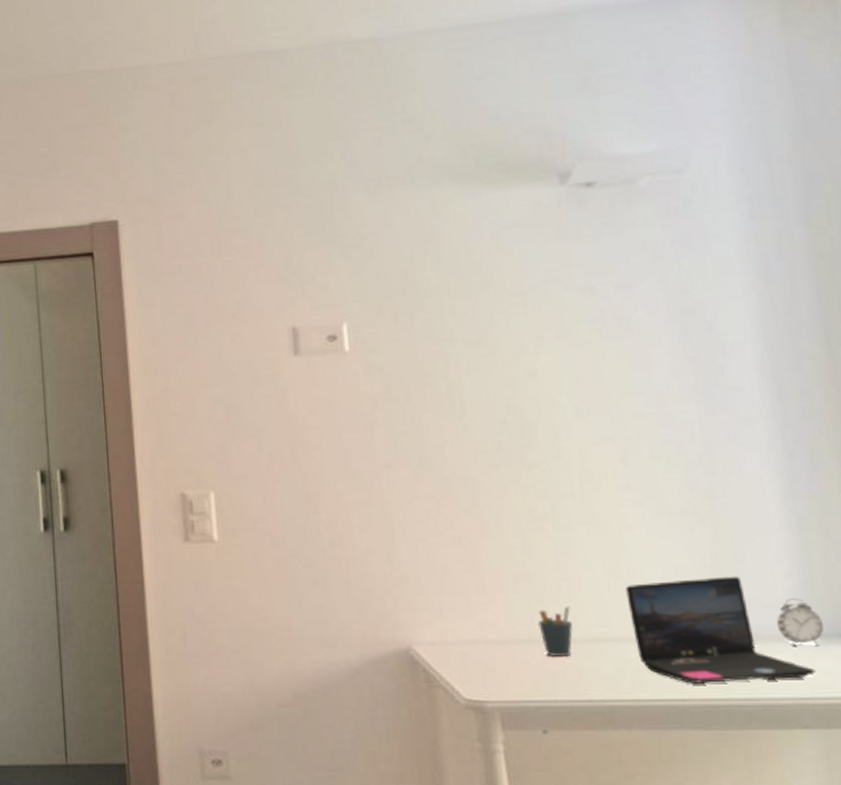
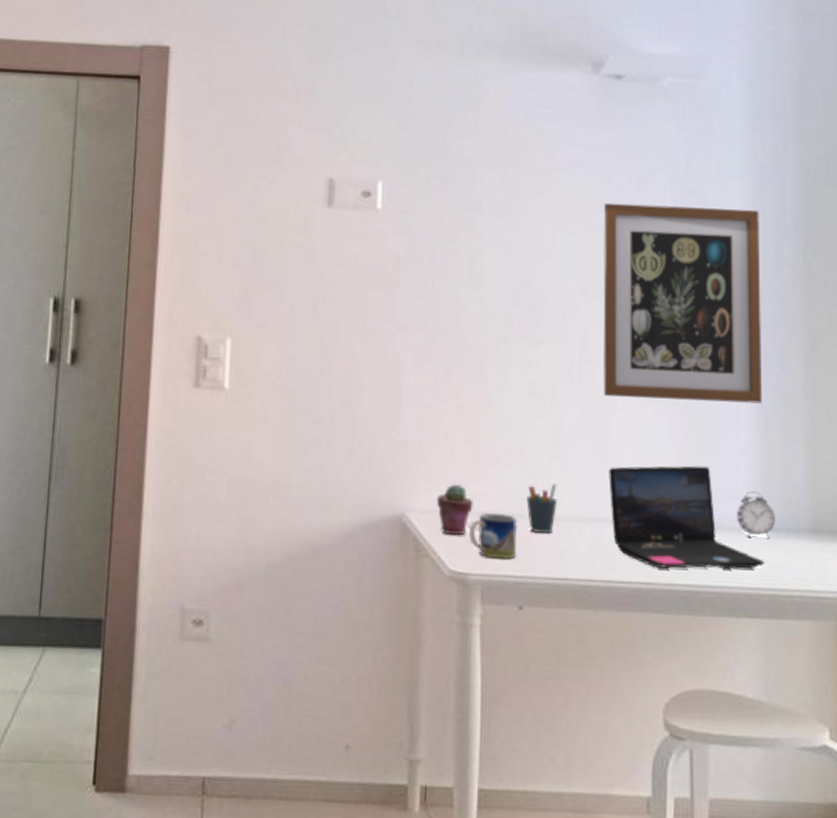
potted succulent: none [442,614,483,665] -> present [436,484,474,536]
mug: none [481,640,534,685] -> present [469,513,518,559]
wall art: none [589,303,794,515] -> present [603,202,763,404]

